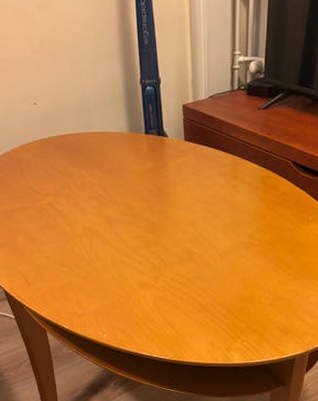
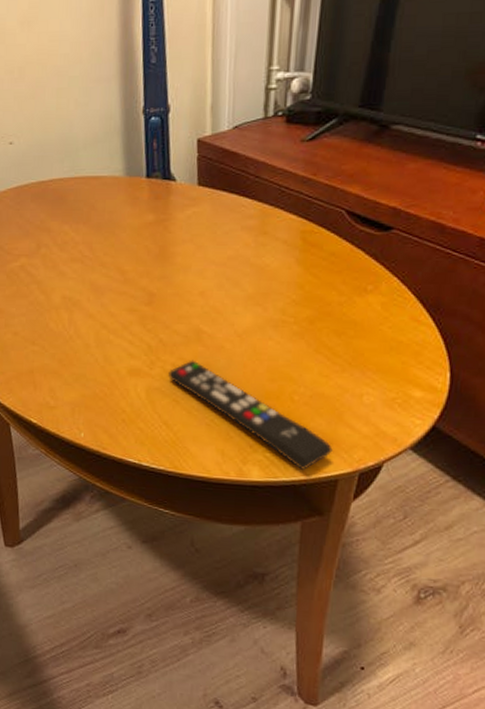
remote control: none [169,274,290,354] -> present [168,360,333,471]

